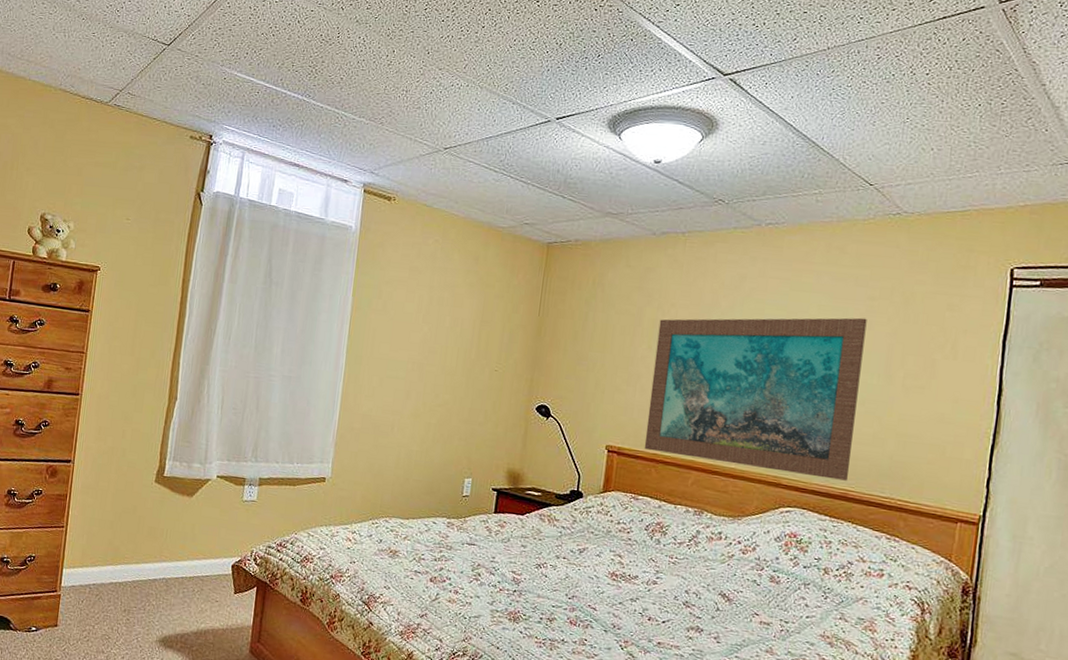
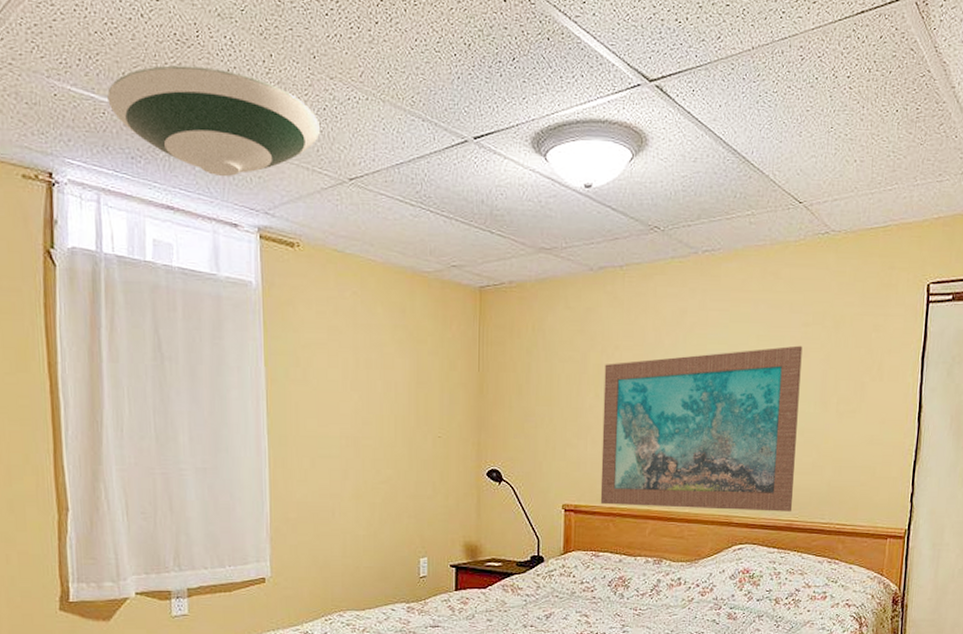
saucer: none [262,58,426,143] -> present [107,65,320,177]

